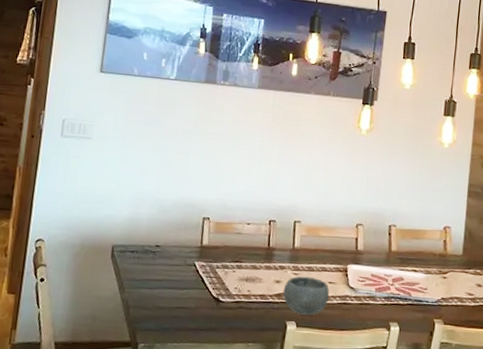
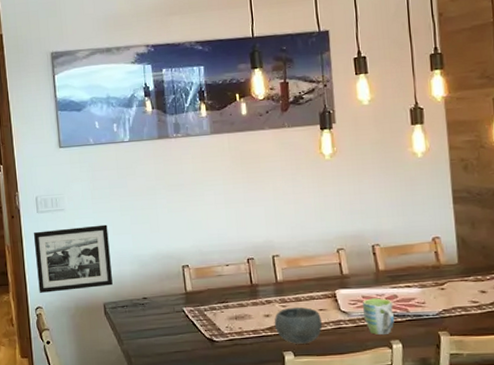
picture frame: none [44,156,134,227] -> present [33,224,113,293]
mug: none [369,277,398,316] -> present [362,298,394,335]

